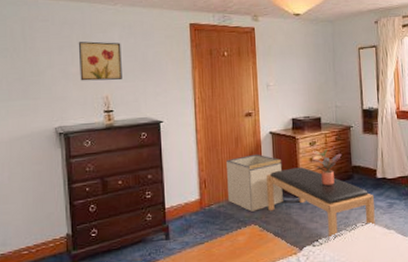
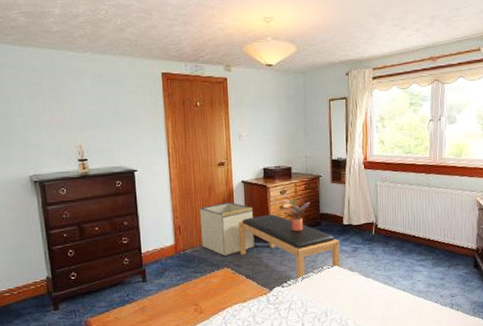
wall art: present [78,41,122,81] -> none [48,90,95,130]

